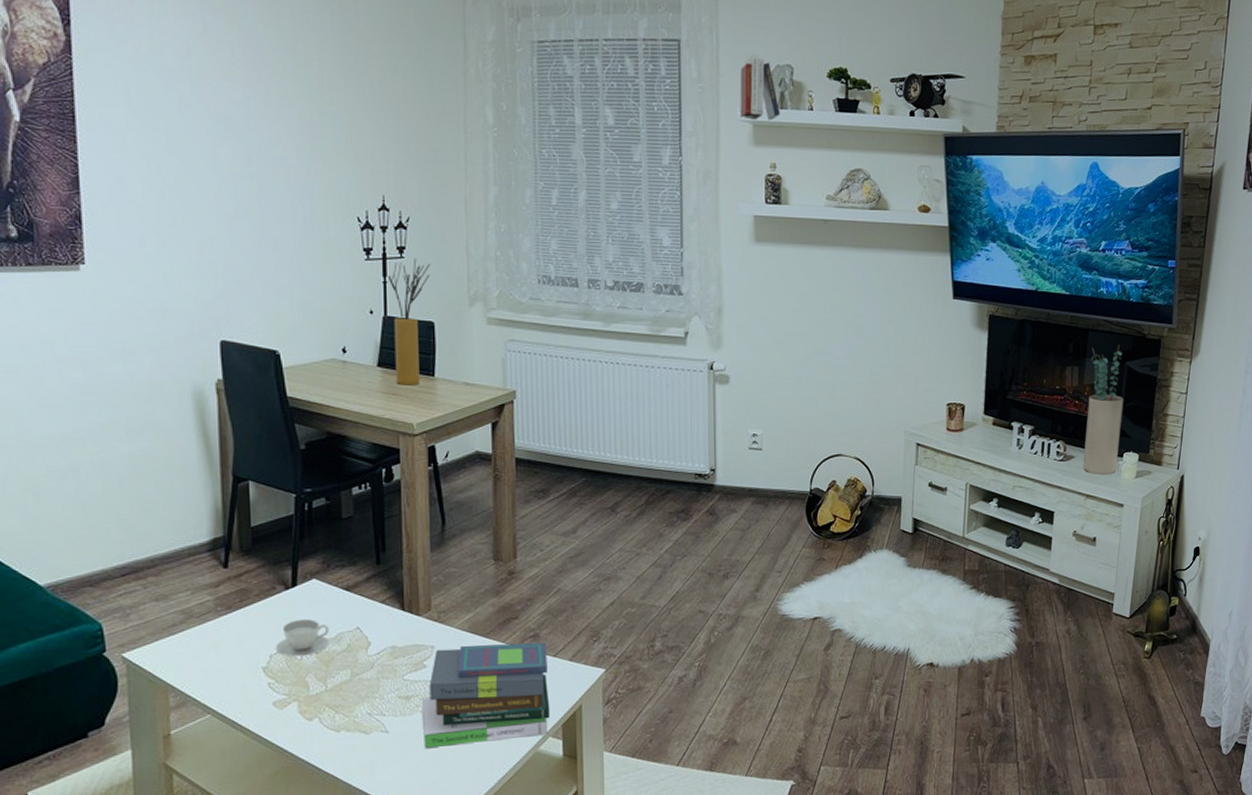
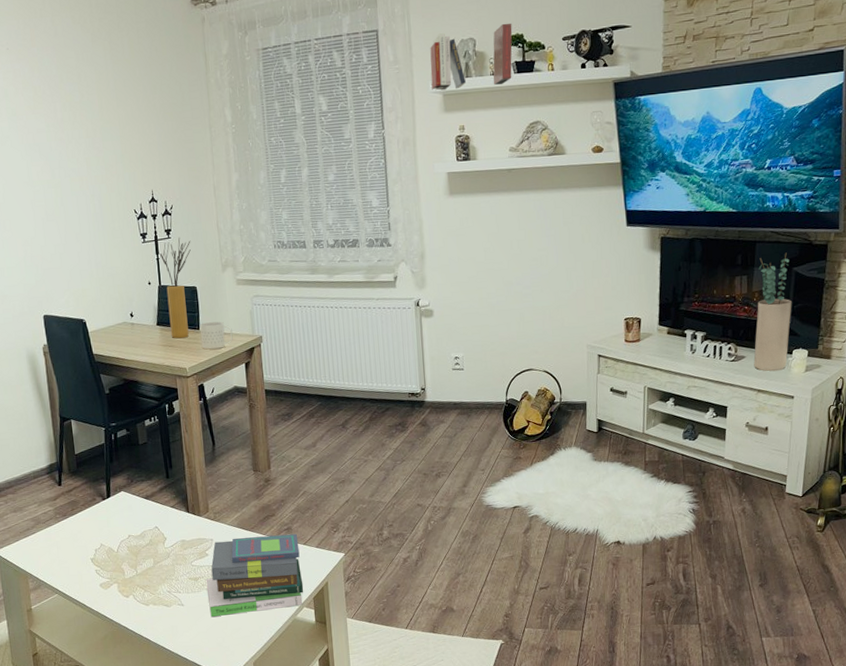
teacup: present [275,618,329,657] -> none [98,521,137,550]
mug: none [434,368,478,402] -> present [199,321,233,350]
book: none [811,53,835,122] -> present [493,23,512,85]

